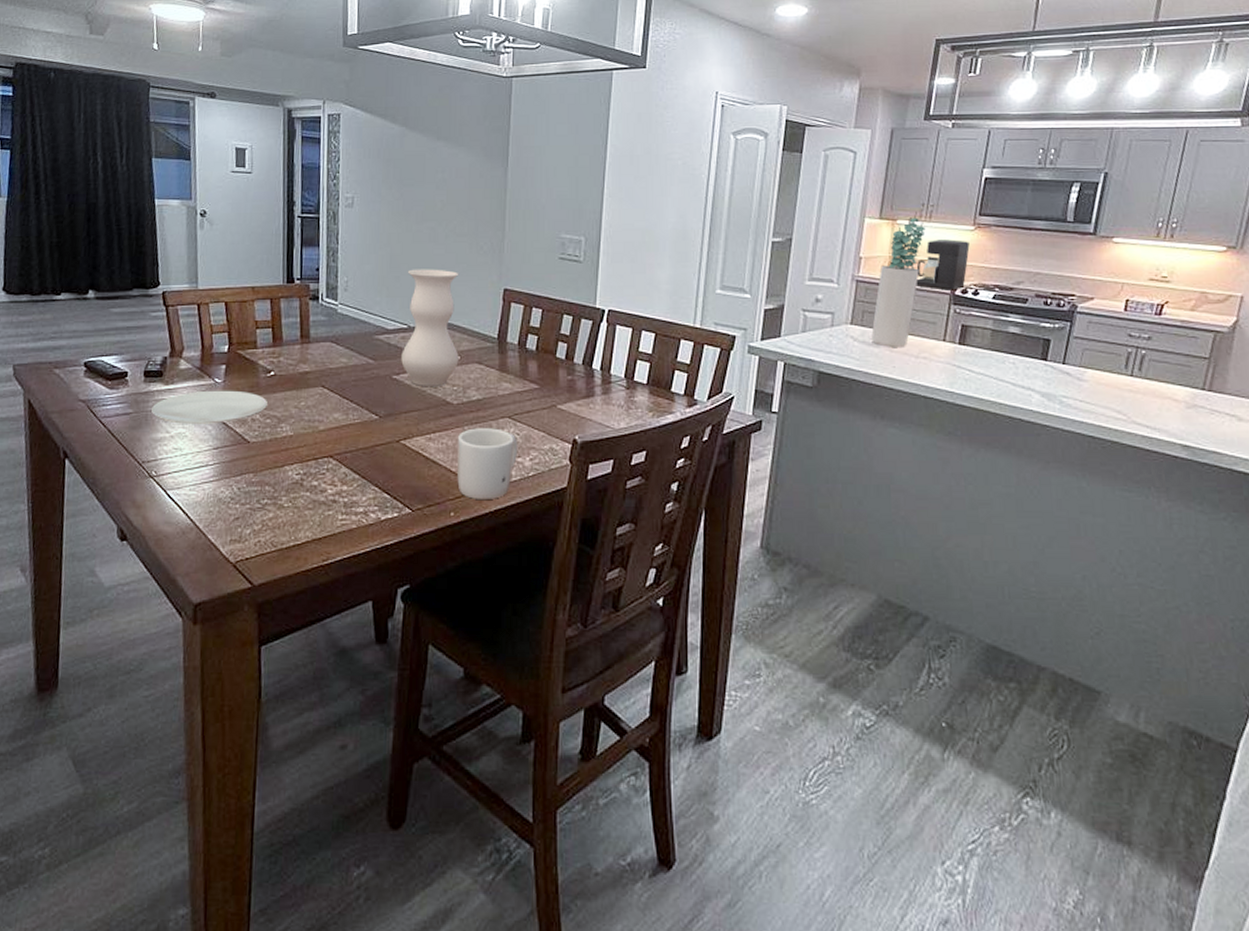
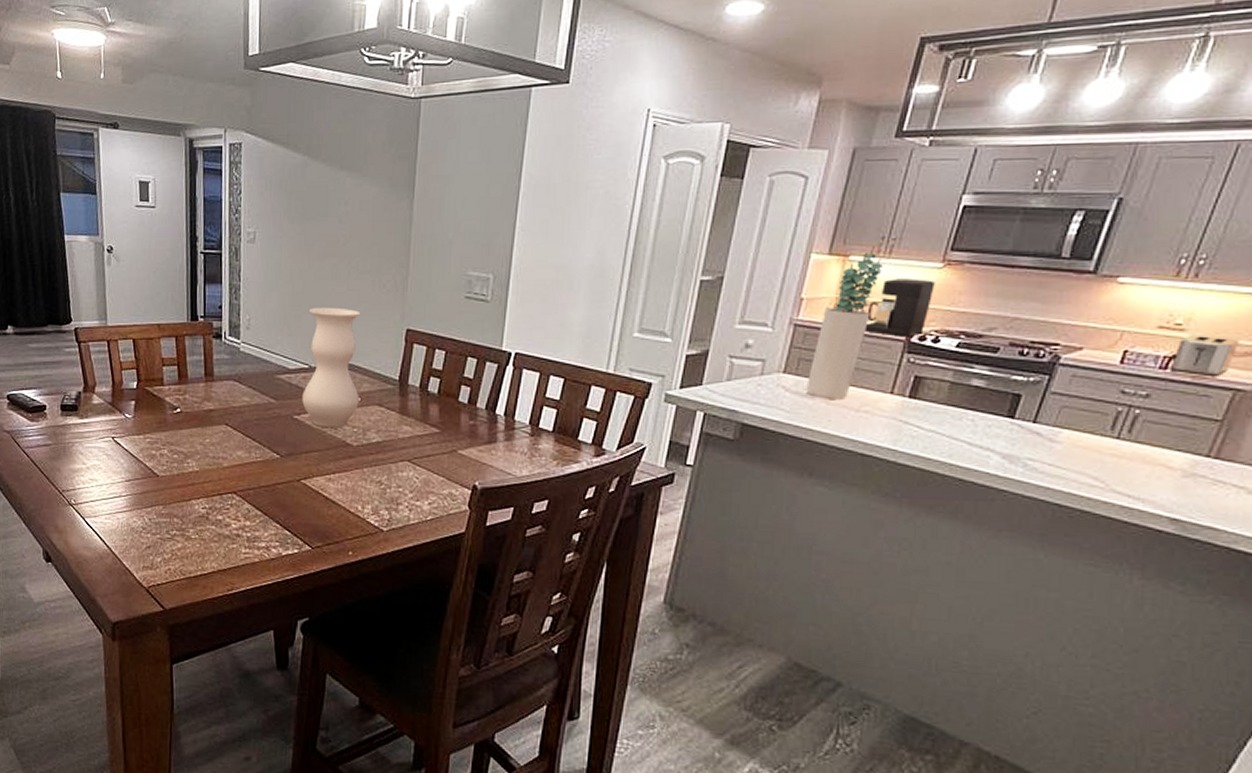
plate: present [151,390,267,424] -> none [69,425,174,458]
mug: present [457,428,518,501] -> none [356,470,417,542]
toaster: none [1161,285,1213,322] -> present [1169,334,1240,378]

